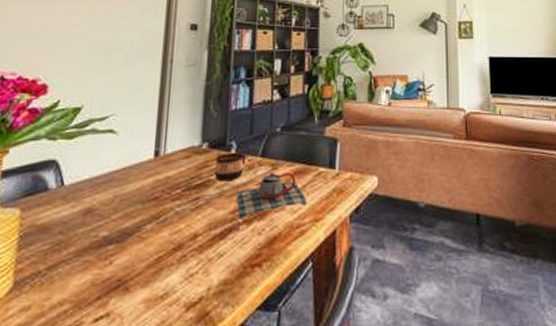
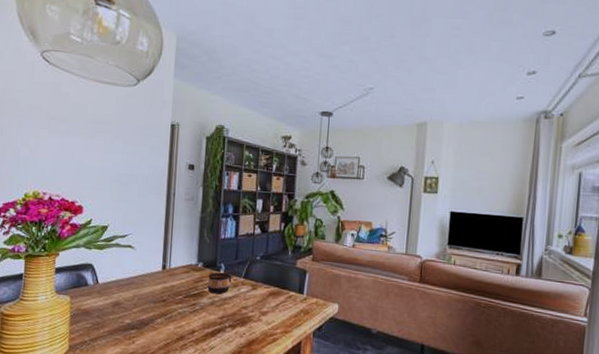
teapot: present [236,172,307,219] -> none [224,291,279,324]

